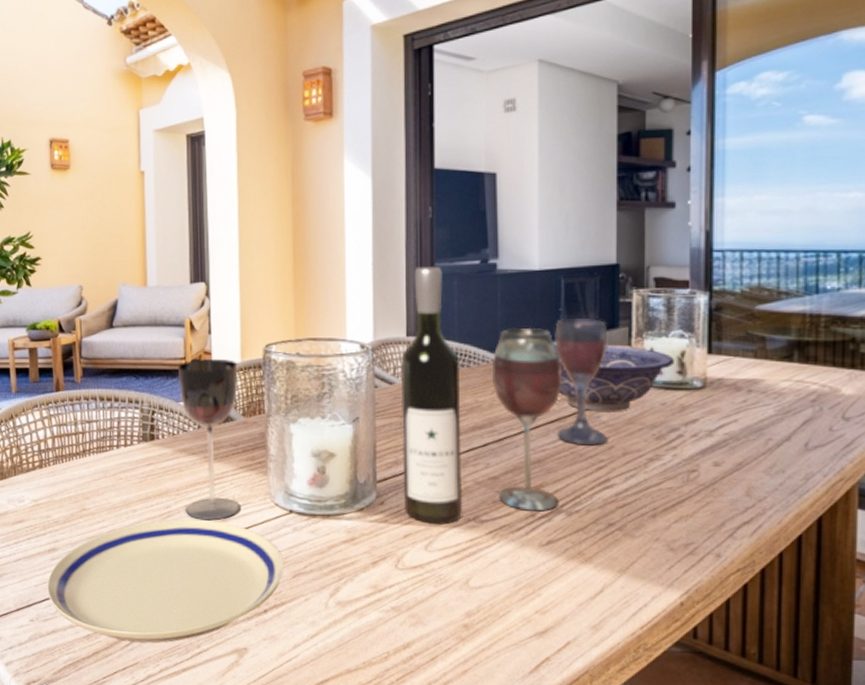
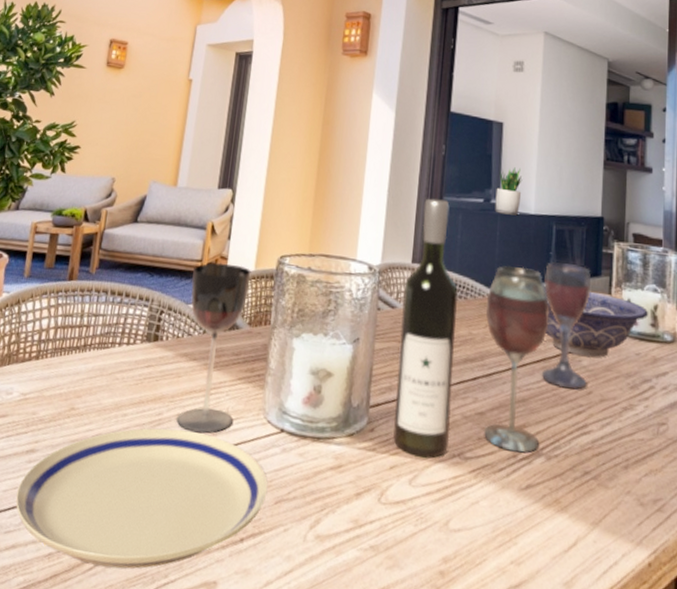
planter: none [493,221,523,274] -> present [495,167,523,216]

